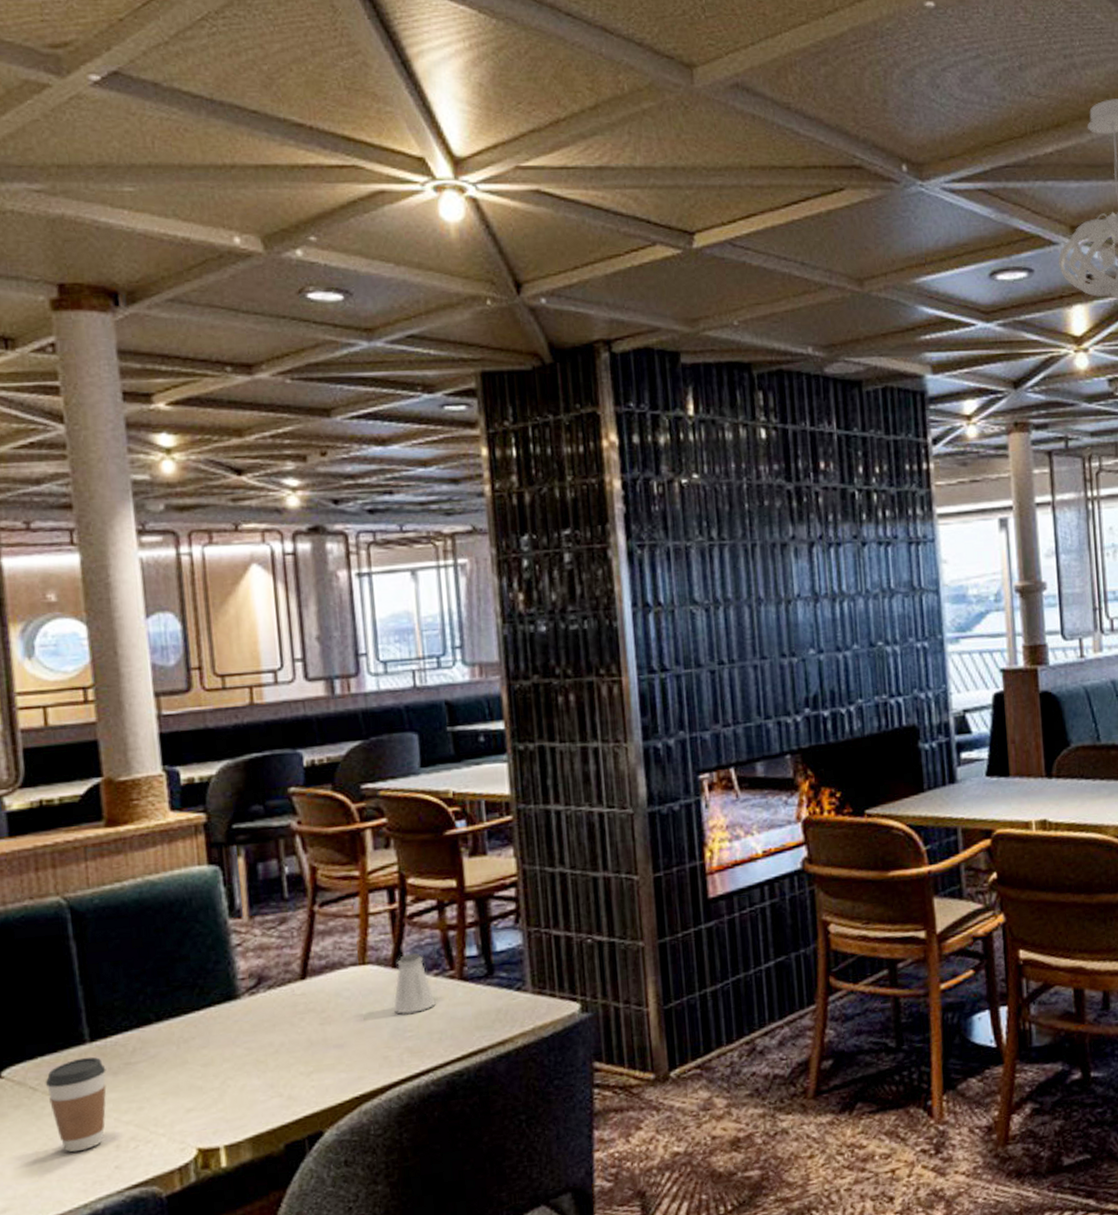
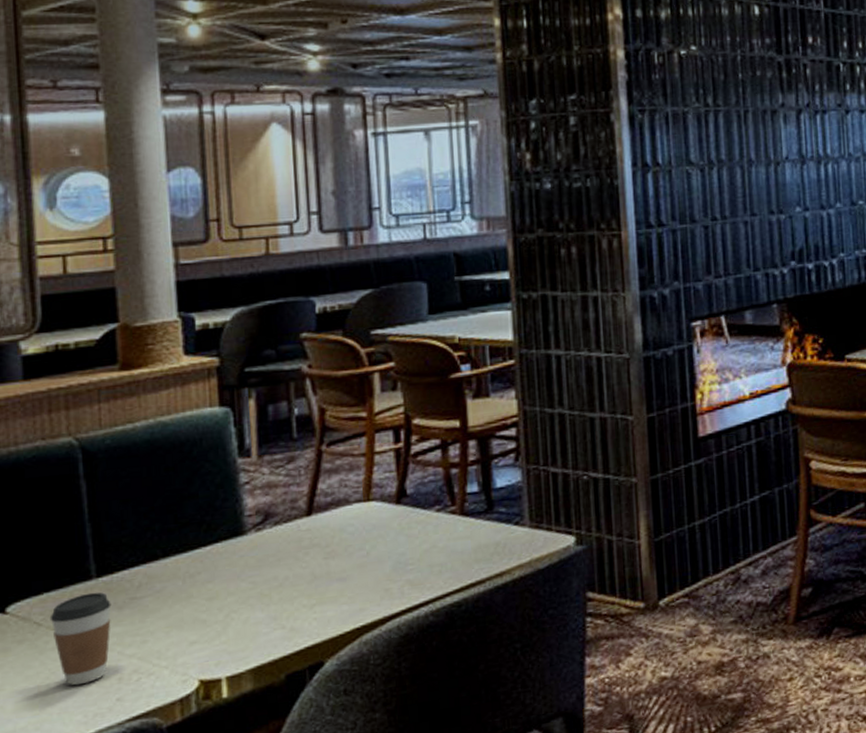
saltshaker: present [393,952,436,1015] -> none [395,489,437,549]

